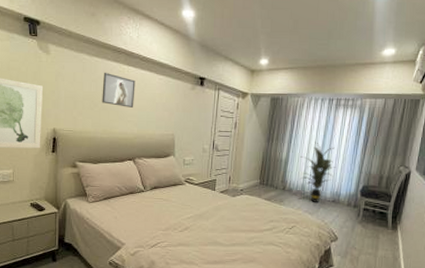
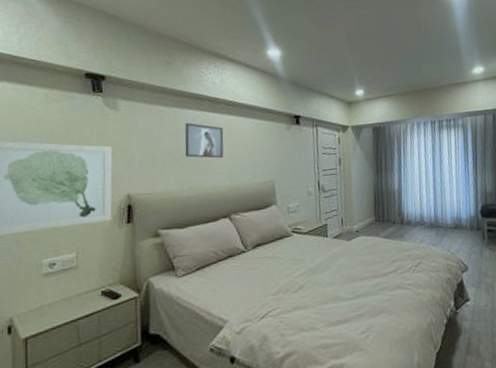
indoor plant: present [300,142,336,203] -> none [413,167,451,233]

